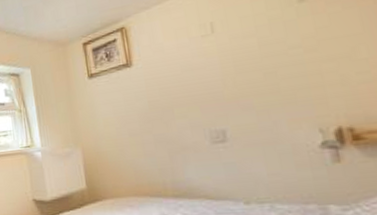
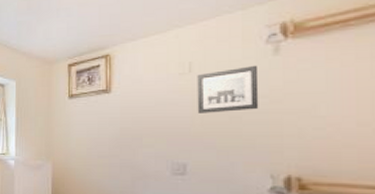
wall art: none [221,15,294,75] -> present [197,65,259,113]

